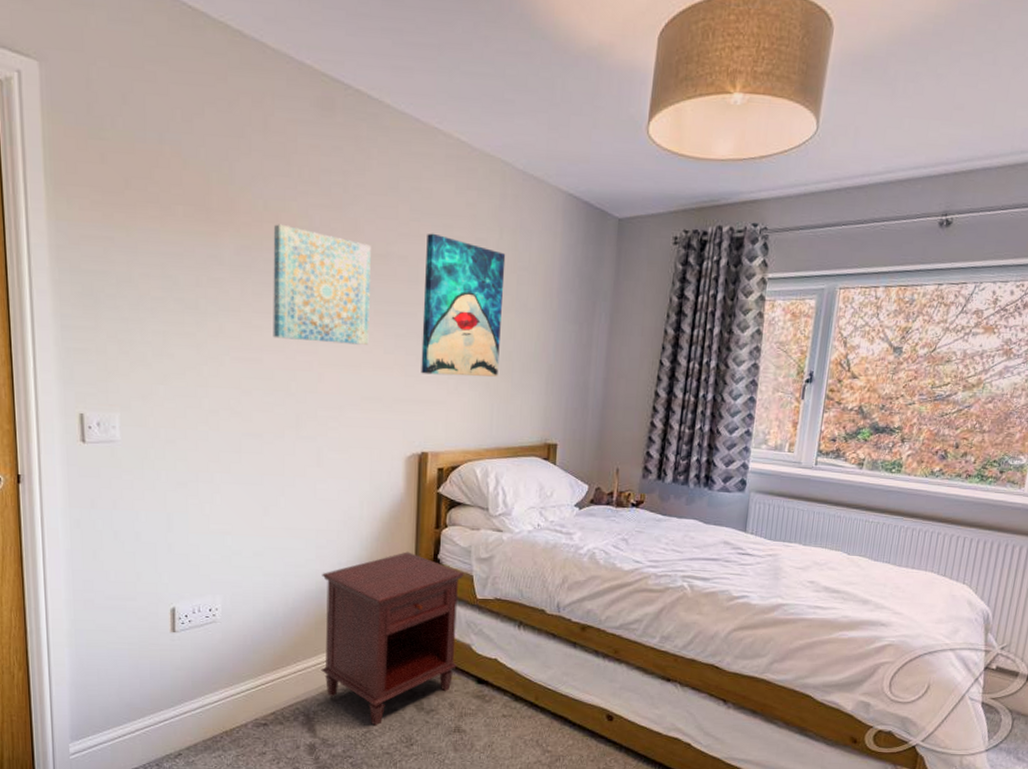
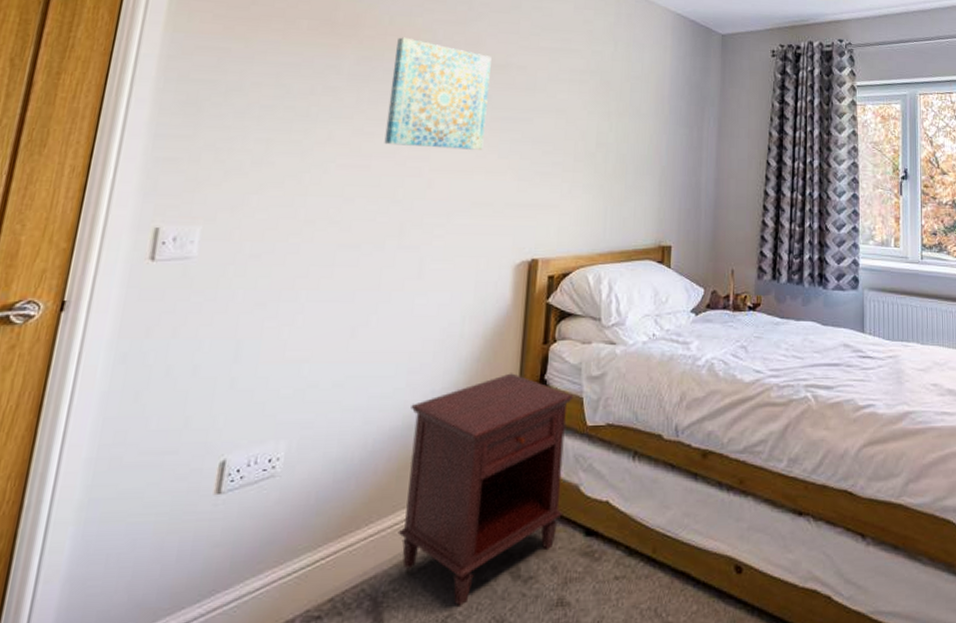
wall art: present [421,233,506,377] -> none [534,46,620,180]

